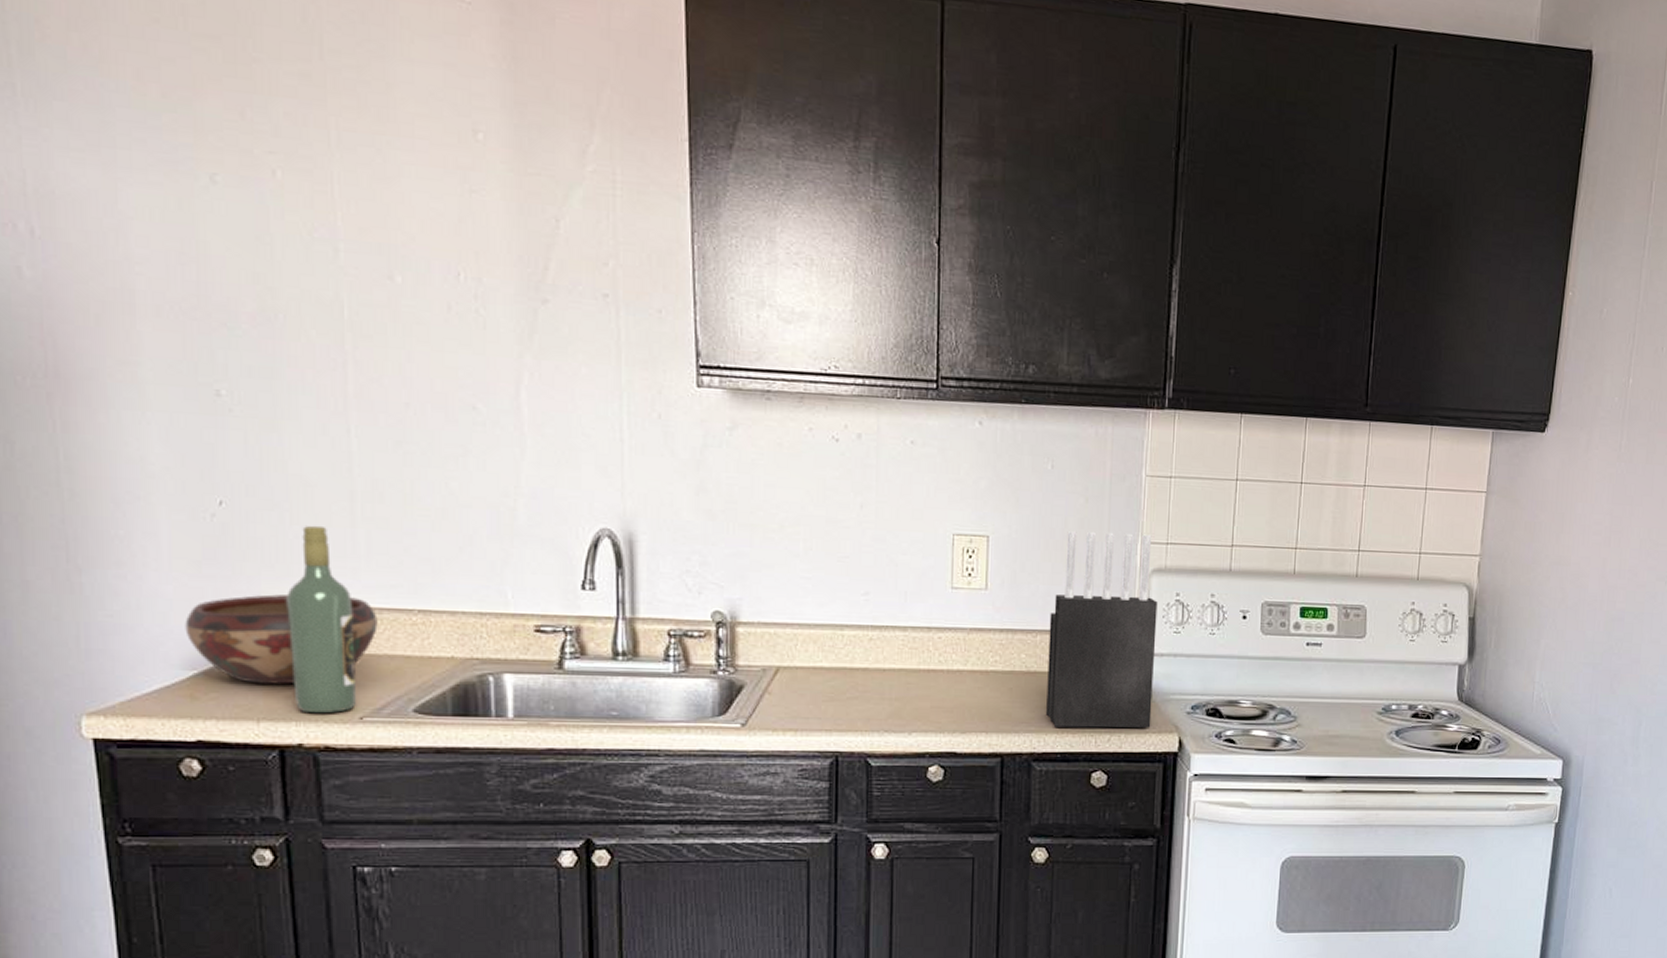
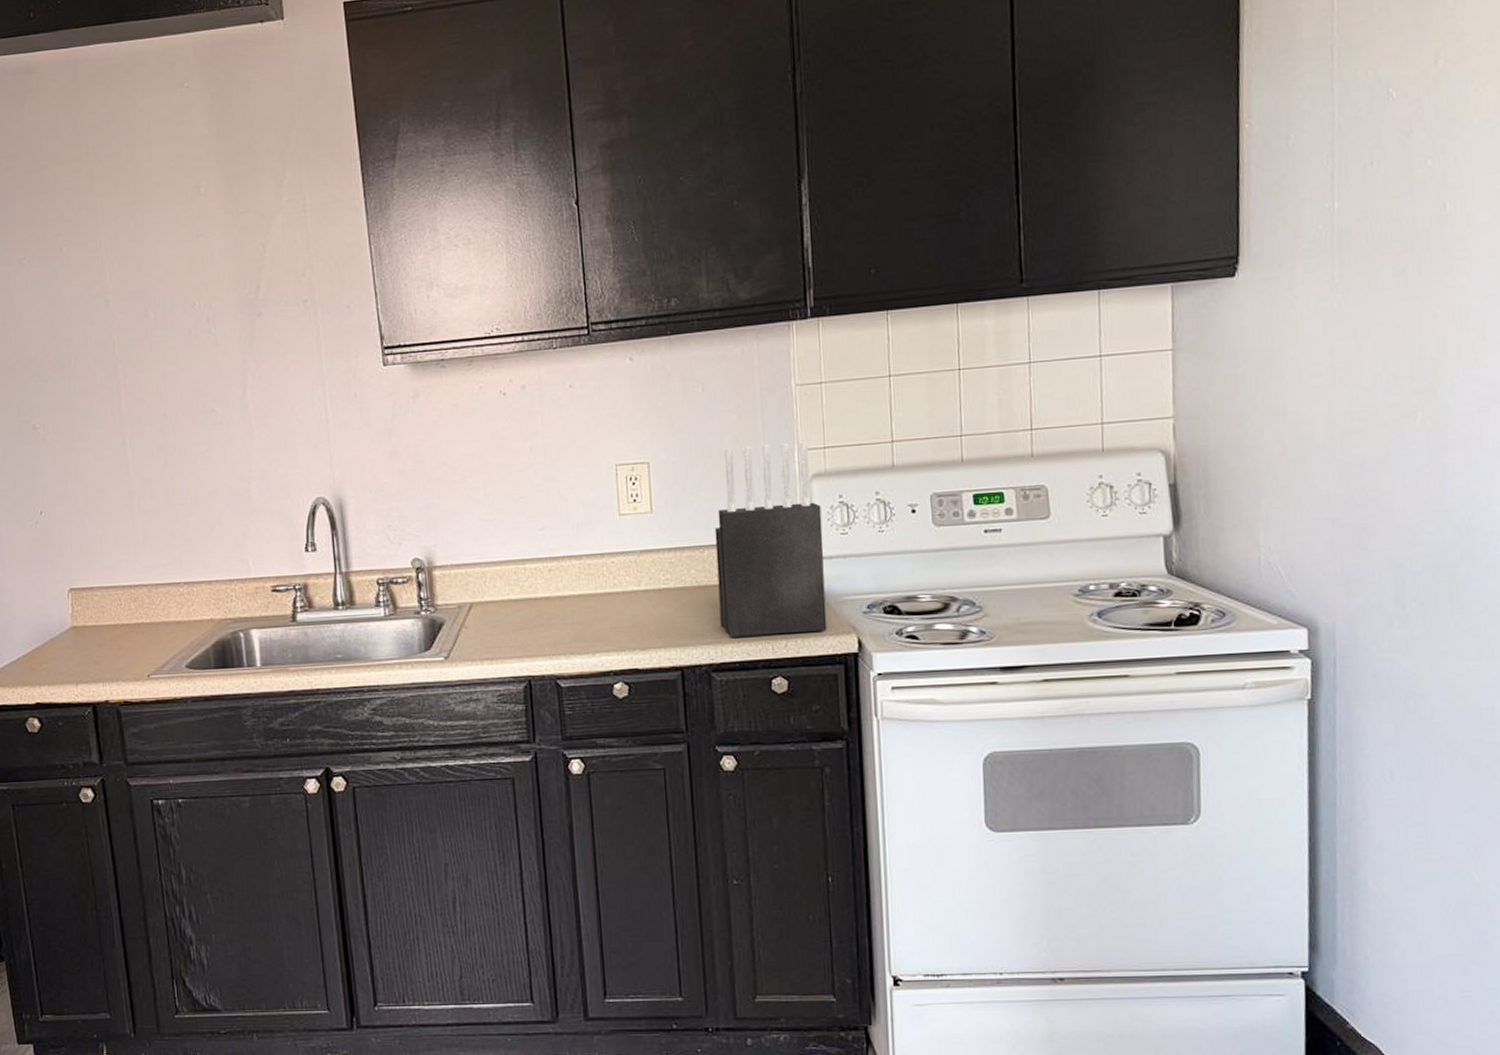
decorative bowl: present [185,594,378,685] -> none [23,577,156,654]
wine bottle: present [287,525,356,714] -> none [90,522,144,675]

